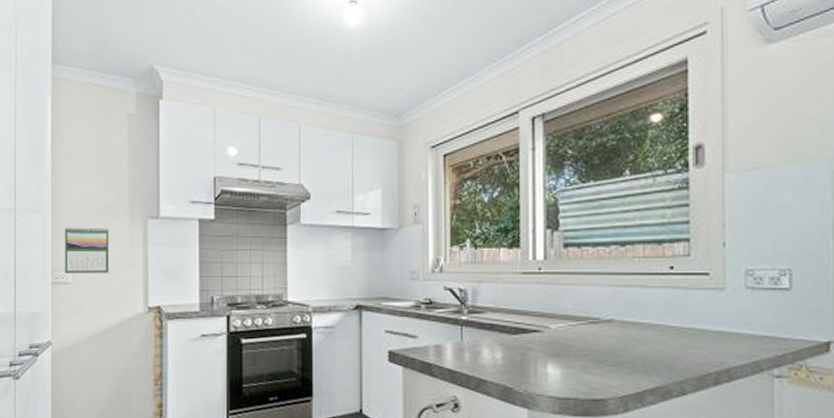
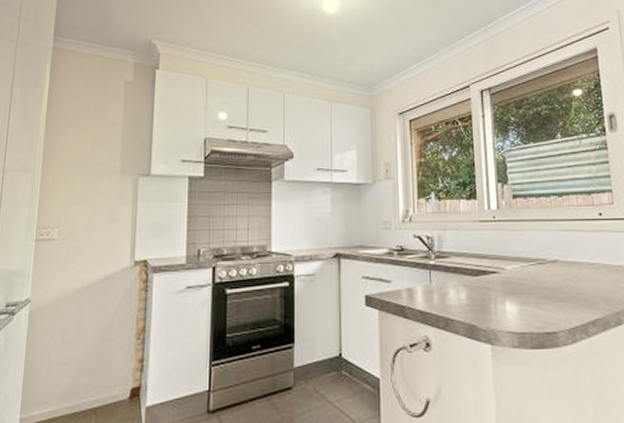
calendar: present [65,226,109,273] -> none [50,184,99,230]

